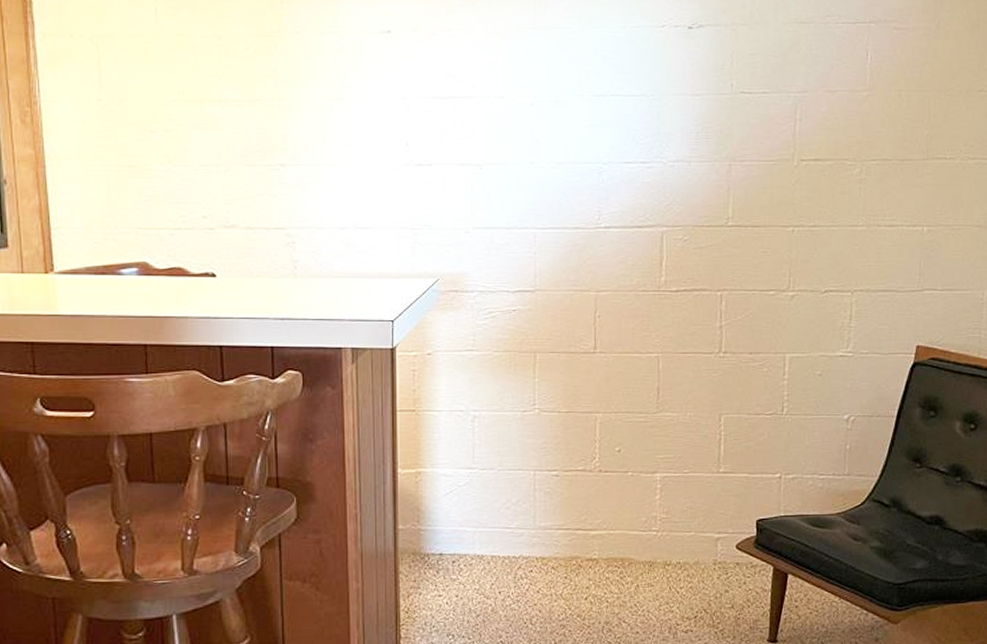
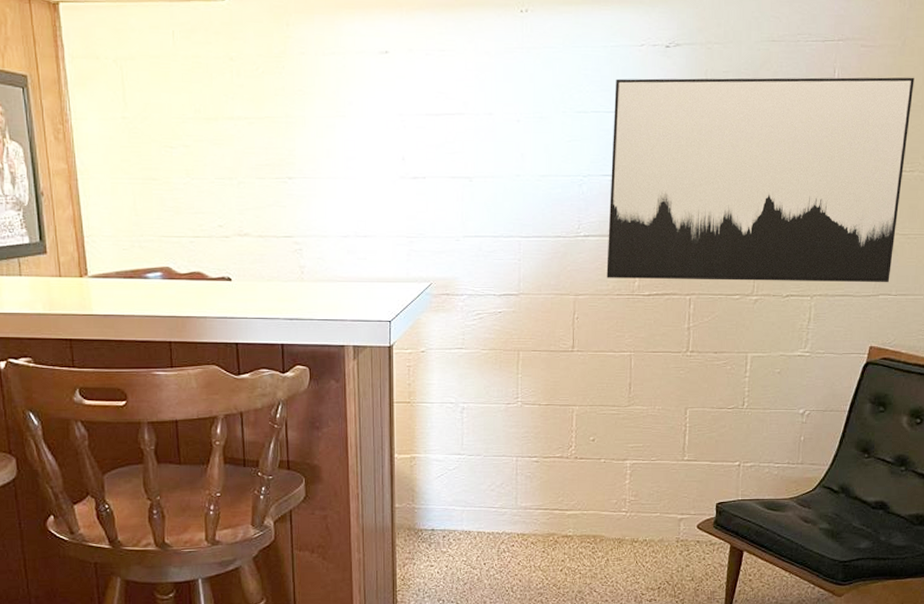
wall art: none [630,60,951,277] -> present [606,77,914,283]

